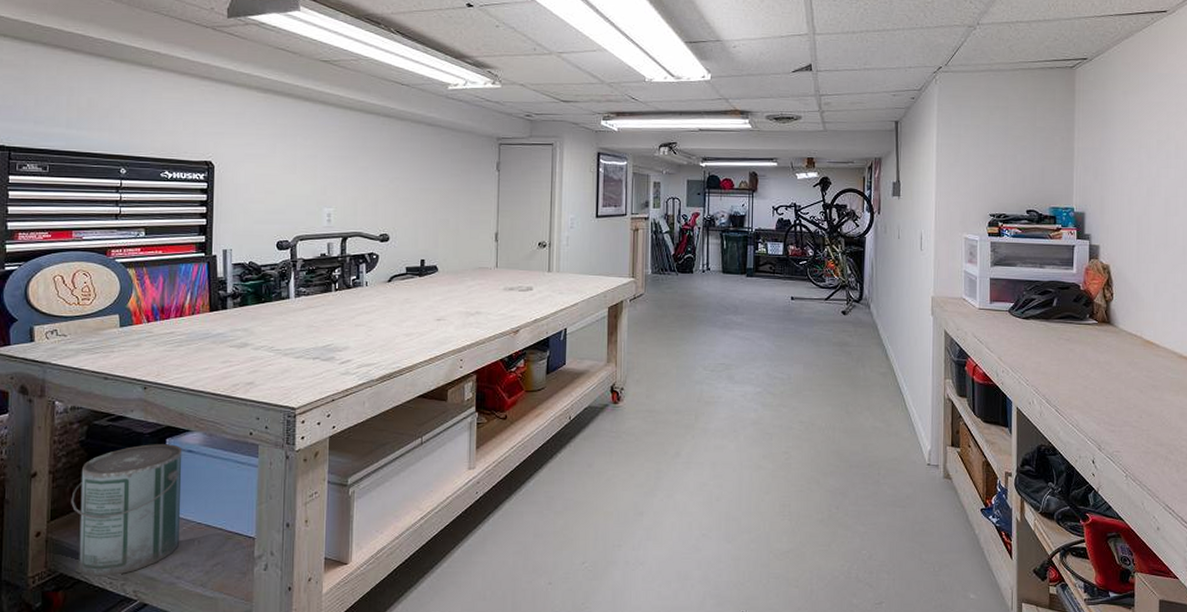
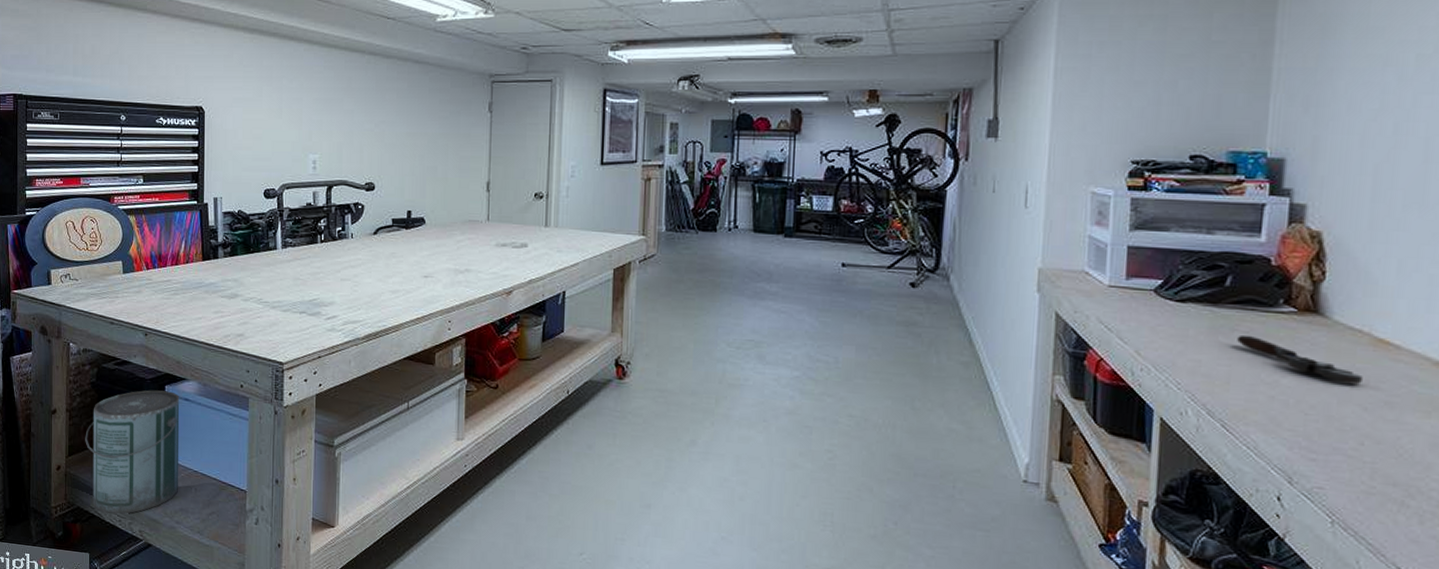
wrench: none [1062,341,1139,374] -> present [1237,334,1363,384]

